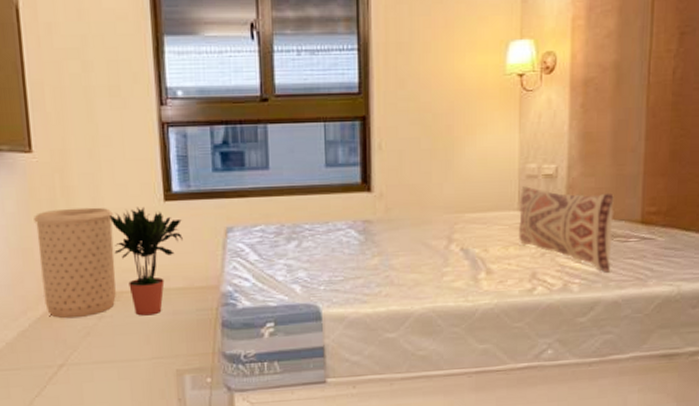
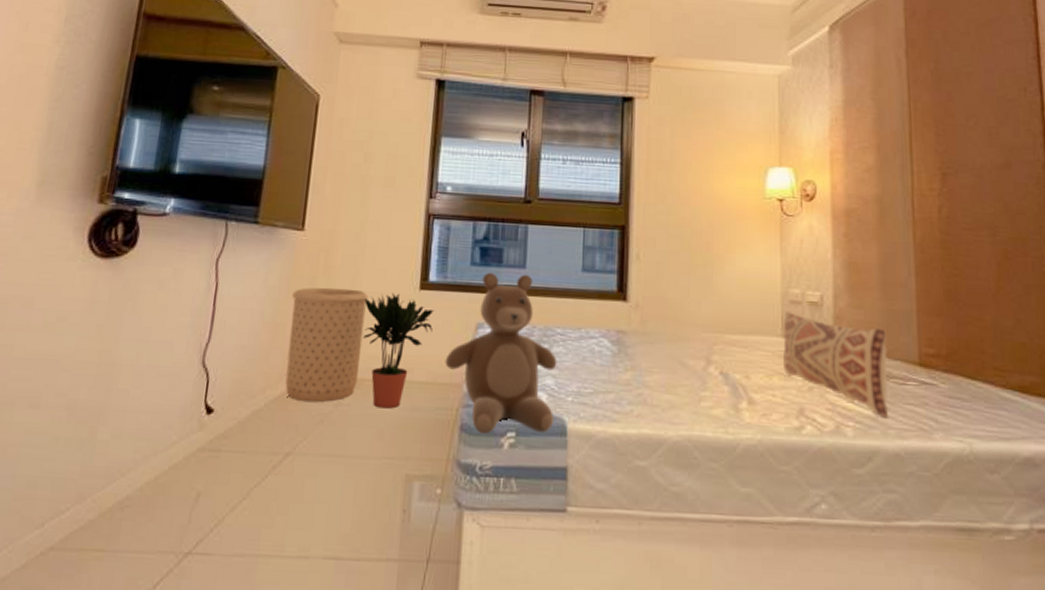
bear: none [199,175,309,328] -> present [445,272,557,435]

